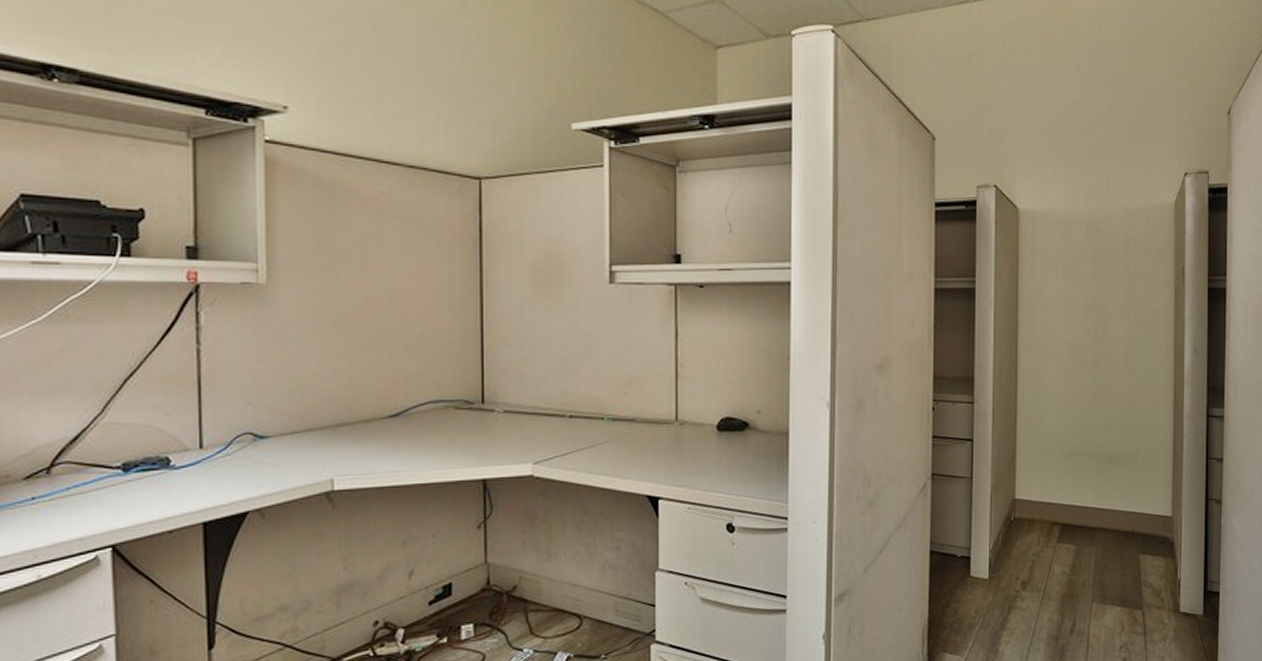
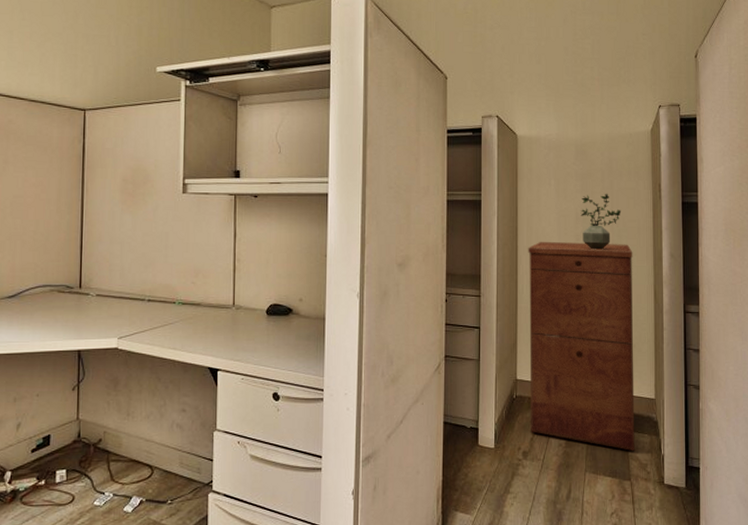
filing cabinet: none [1030,336,1151,576] -> present [528,241,635,451]
potted plant: none [1091,278,1139,346] -> present [580,193,622,250]

